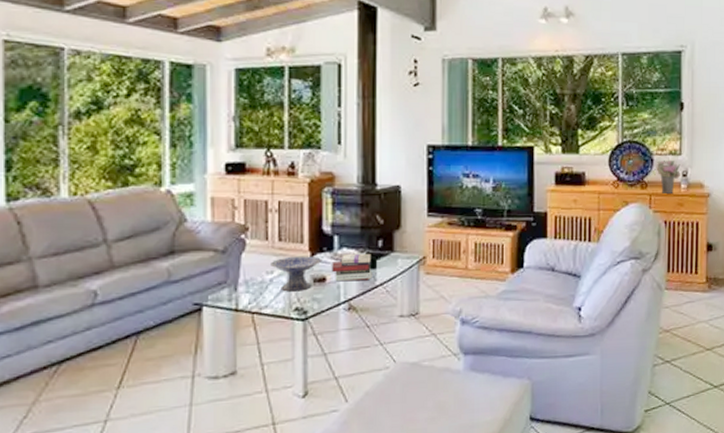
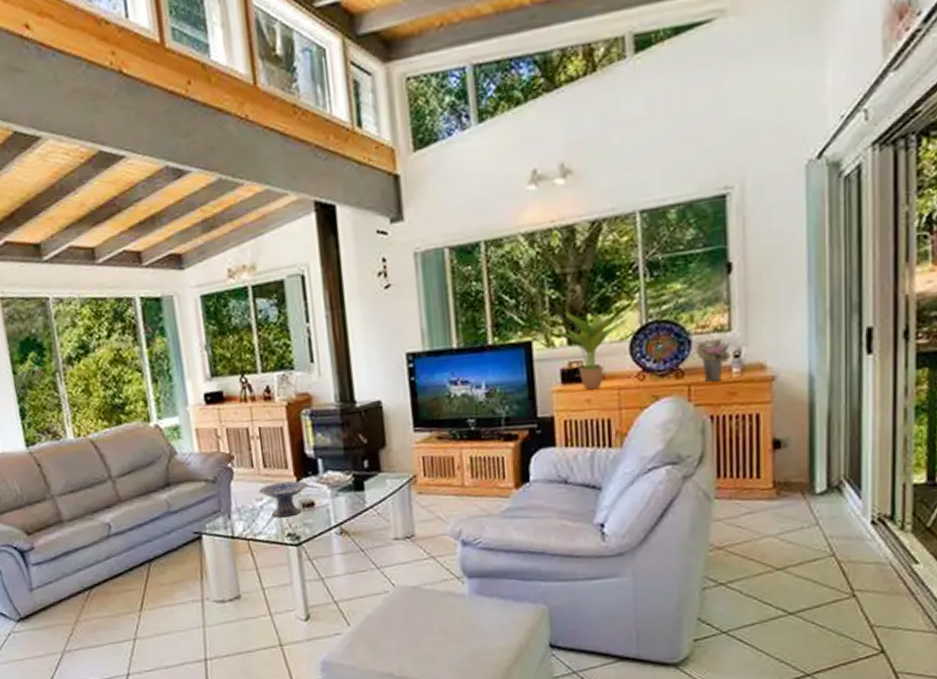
books: present [332,254,372,282] -> none [319,476,361,506]
potted plant: none [551,125,604,192] -> present [552,312,622,390]

